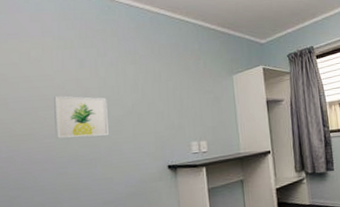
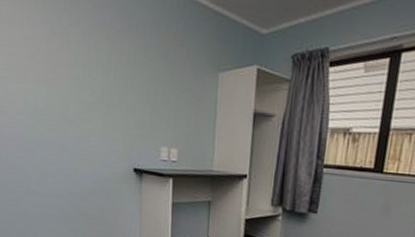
wall art: present [54,96,109,139] -> none [25,68,77,123]

